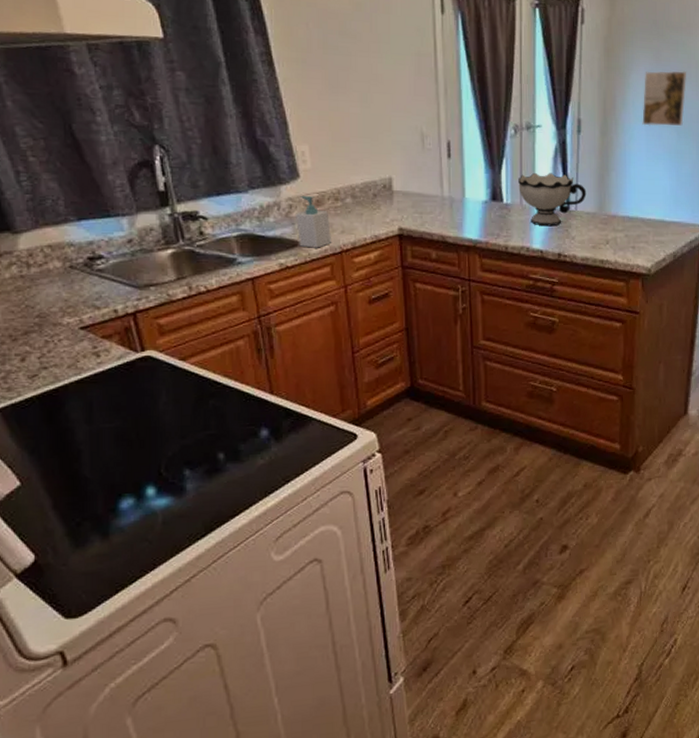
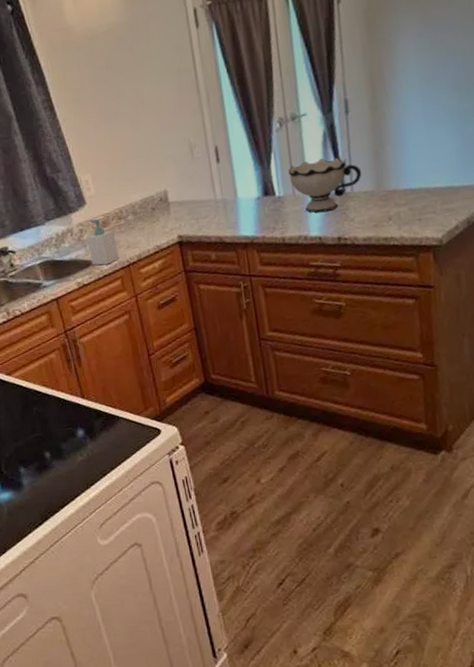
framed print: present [642,70,686,126] -> none [413,24,464,92]

